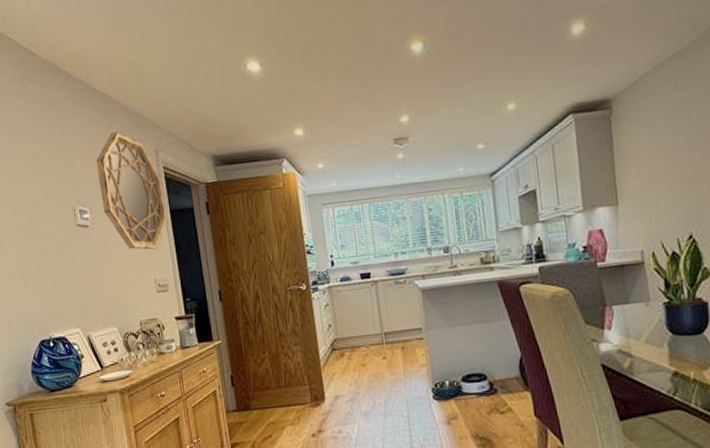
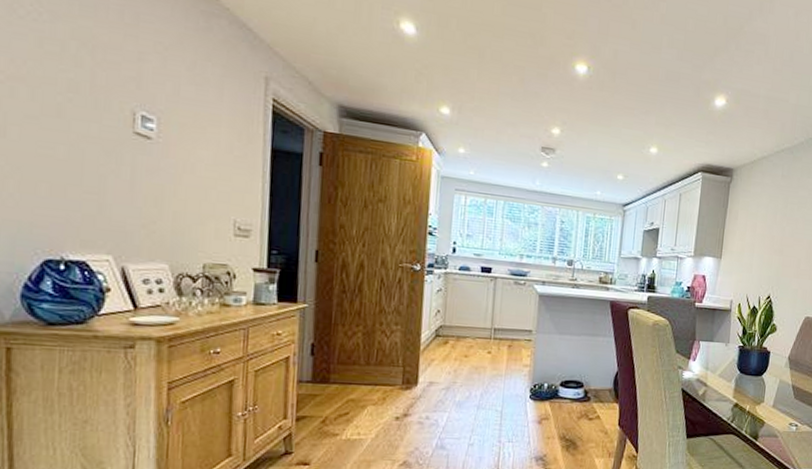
home mirror: present [96,131,167,250] -> none [178,38,267,187]

